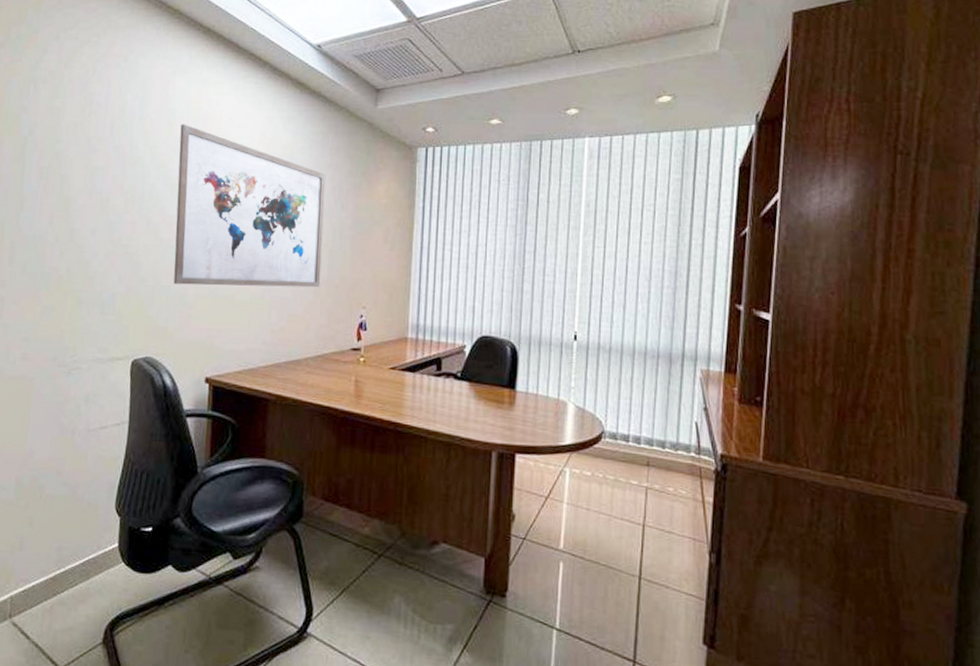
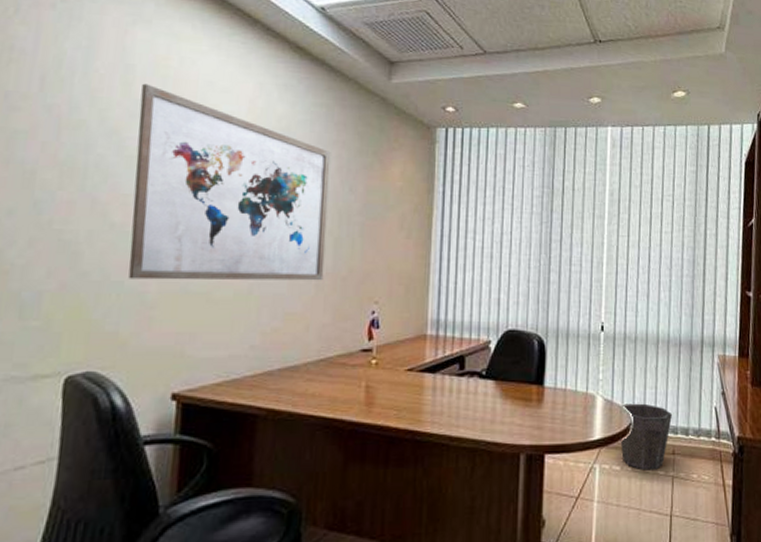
waste bin: none [591,412,649,479] -> present [620,403,673,471]

